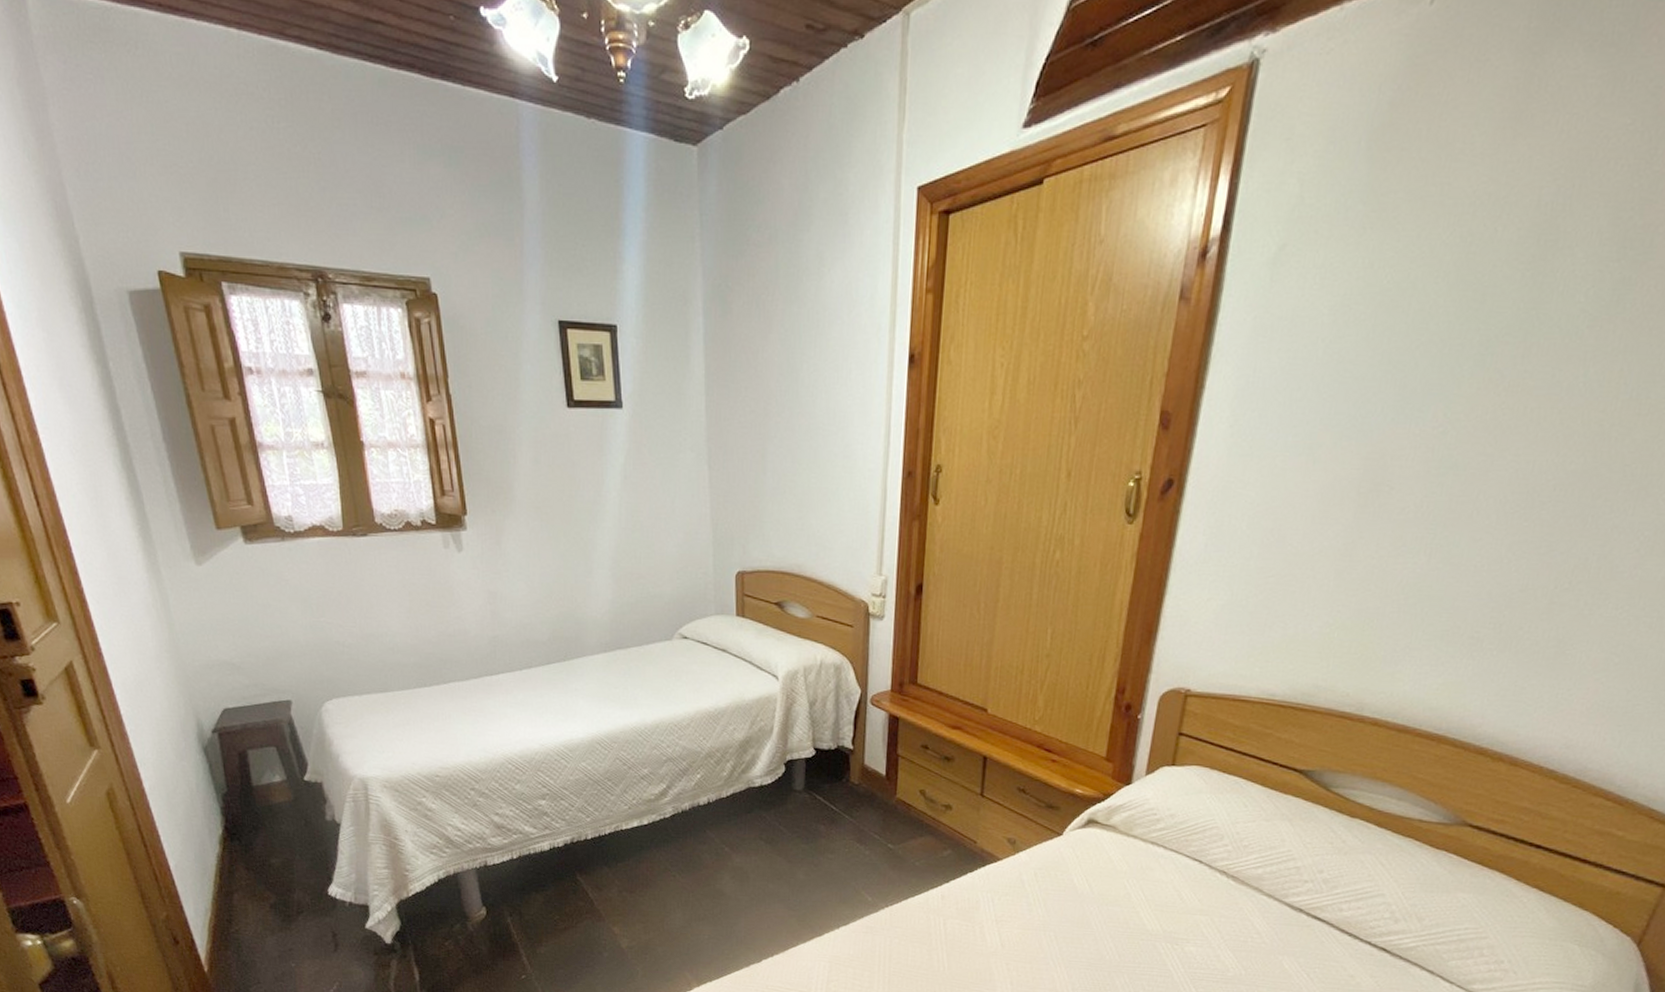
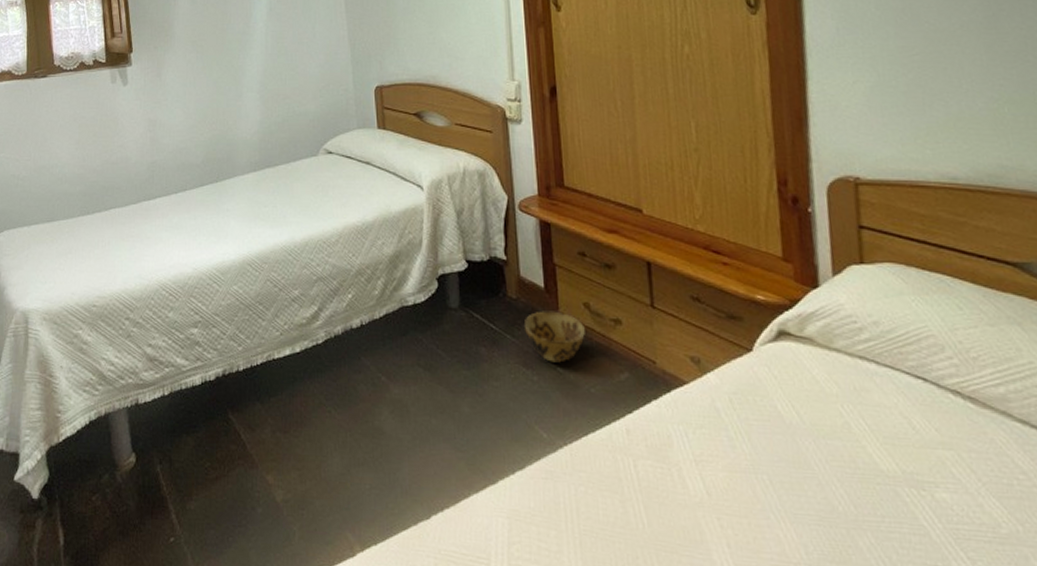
woven basket: none [862,795,919,840] -> present [523,311,587,363]

